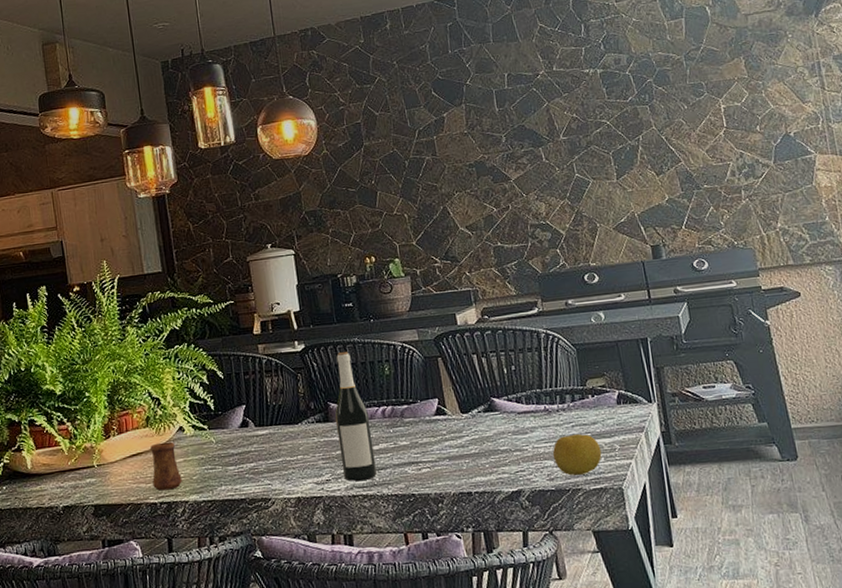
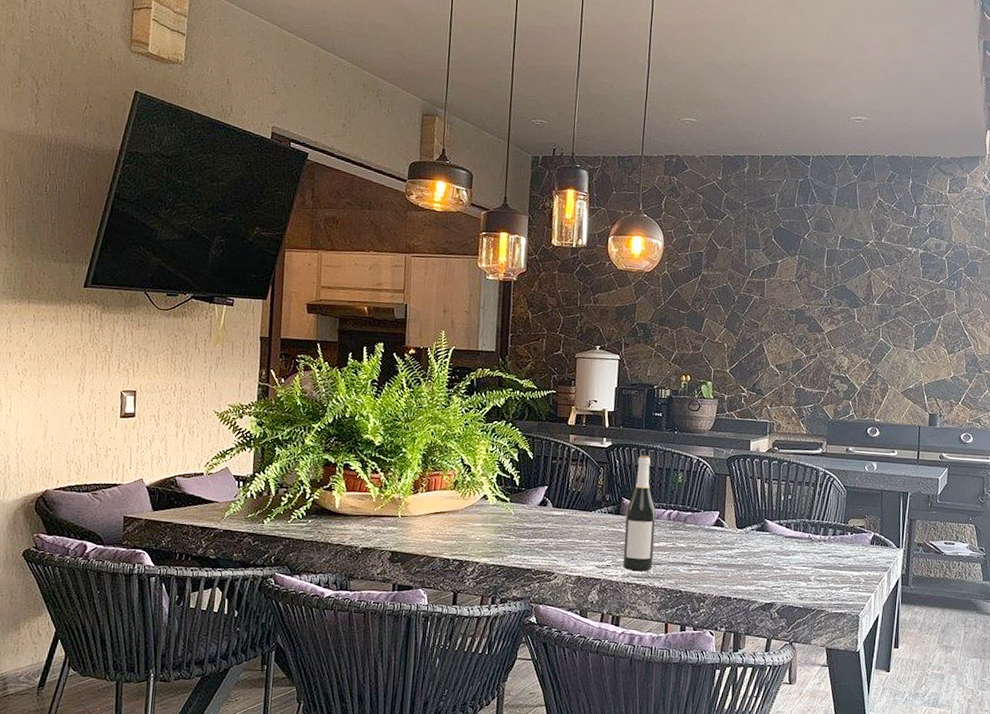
cup: present [150,441,182,491] -> none [449,506,477,550]
fruit: present [552,433,602,476] -> none [806,563,849,599]

